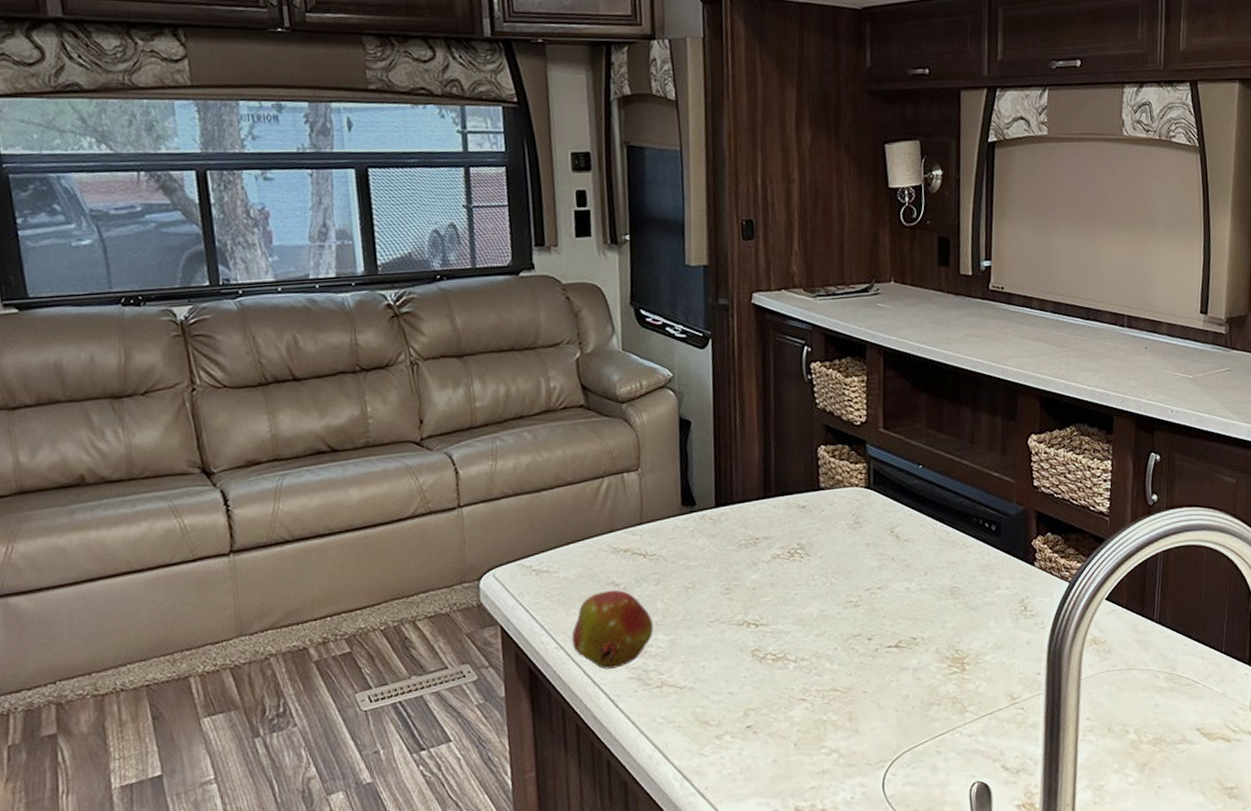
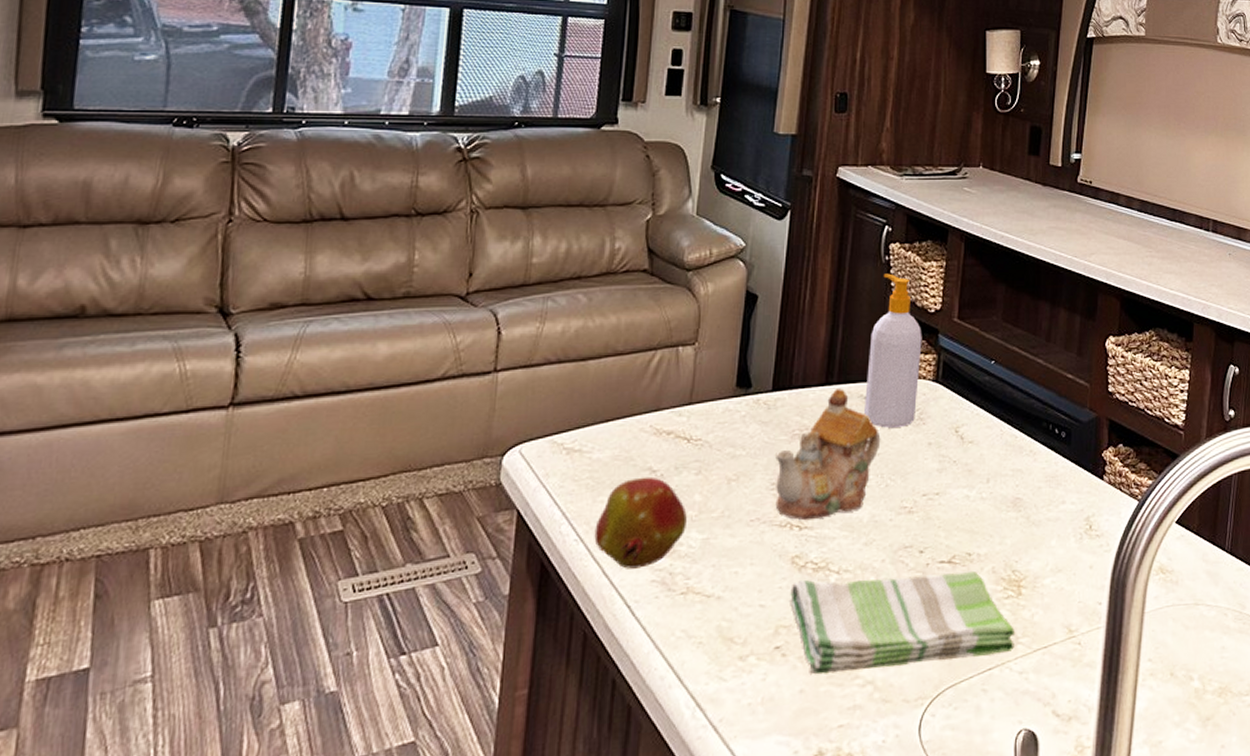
teapot: none [726,500,822,619] -> present [775,388,881,521]
dish towel: none [754,653,963,747] -> present [790,572,1014,675]
soap bottle: none [801,391,852,533] -> present [864,273,922,428]

